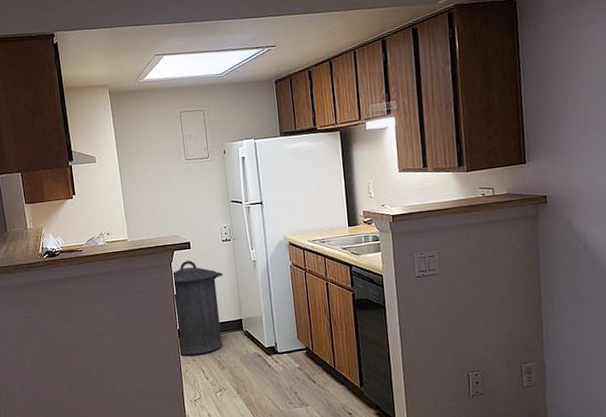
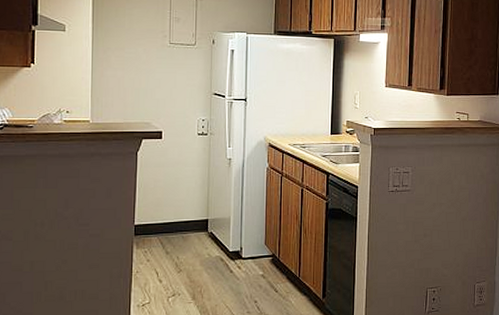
trash can: present [172,260,223,356] -> none [133,151,194,255]

